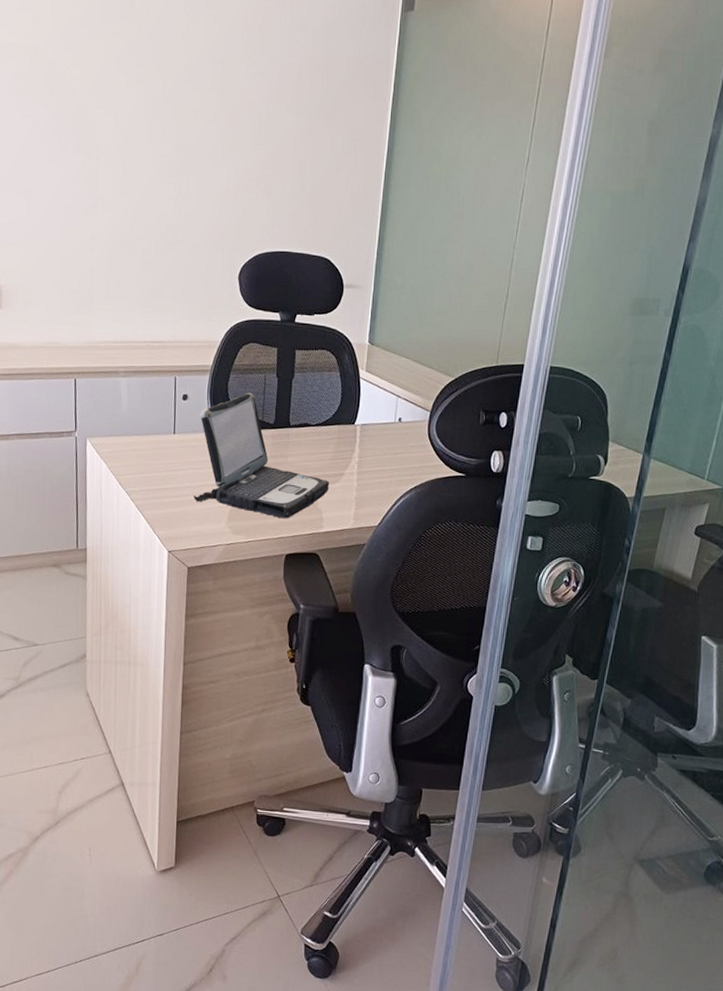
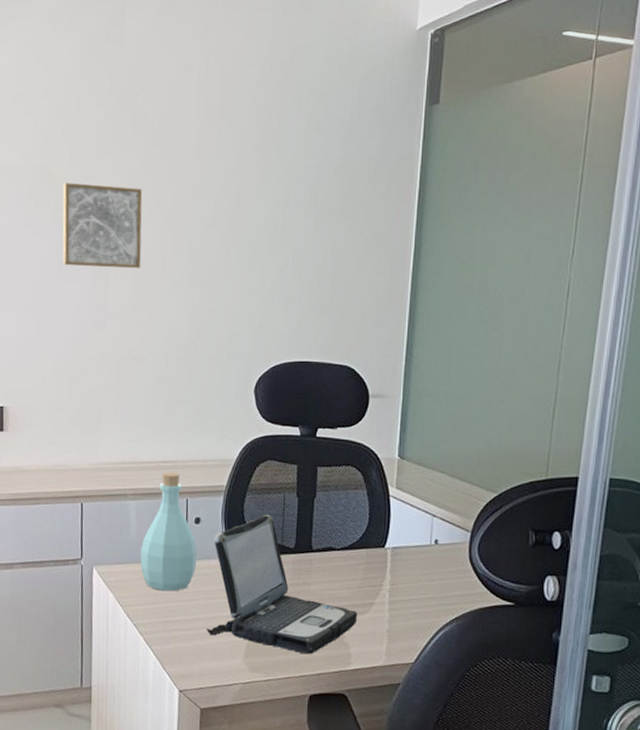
wall art: none [52,64,132,155] -> present [62,183,143,269]
bottle: none [131,352,185,462] -> present [140,472,197,592]

